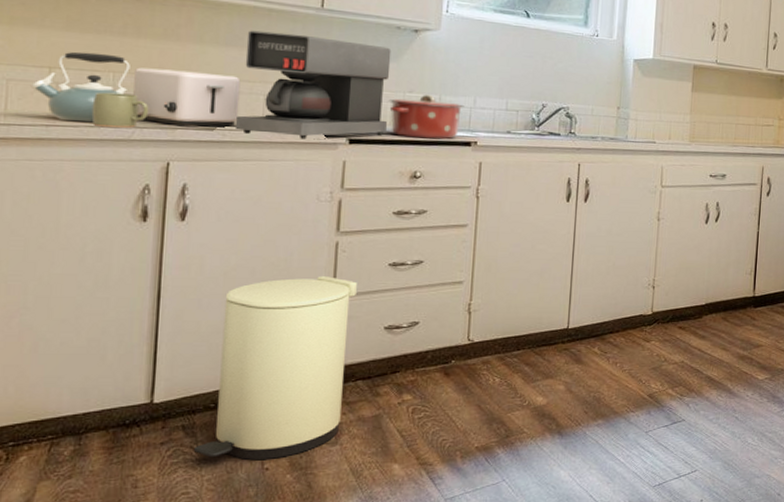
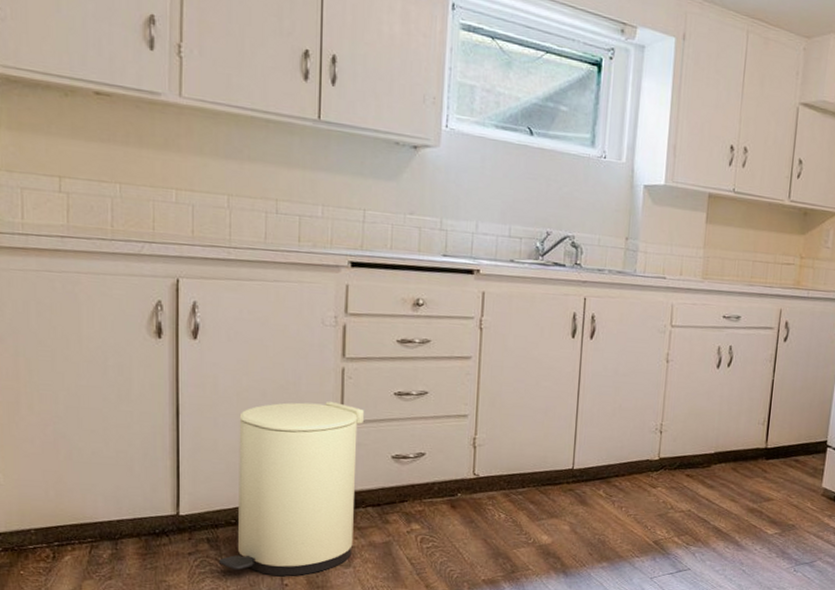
kettle: present [30,51,130,123] -> none [43,161,135,235]
mug: present [91,92,149,129] -> none [102,203,156,242]
toaster: present [133,67,241,127] -> none [140,179,242,245]
coffee maker: present [234,30,392,139] -> none [239,142,391,261]
casserole: present [388,94,465,139] -> none [389,216,466,266]

